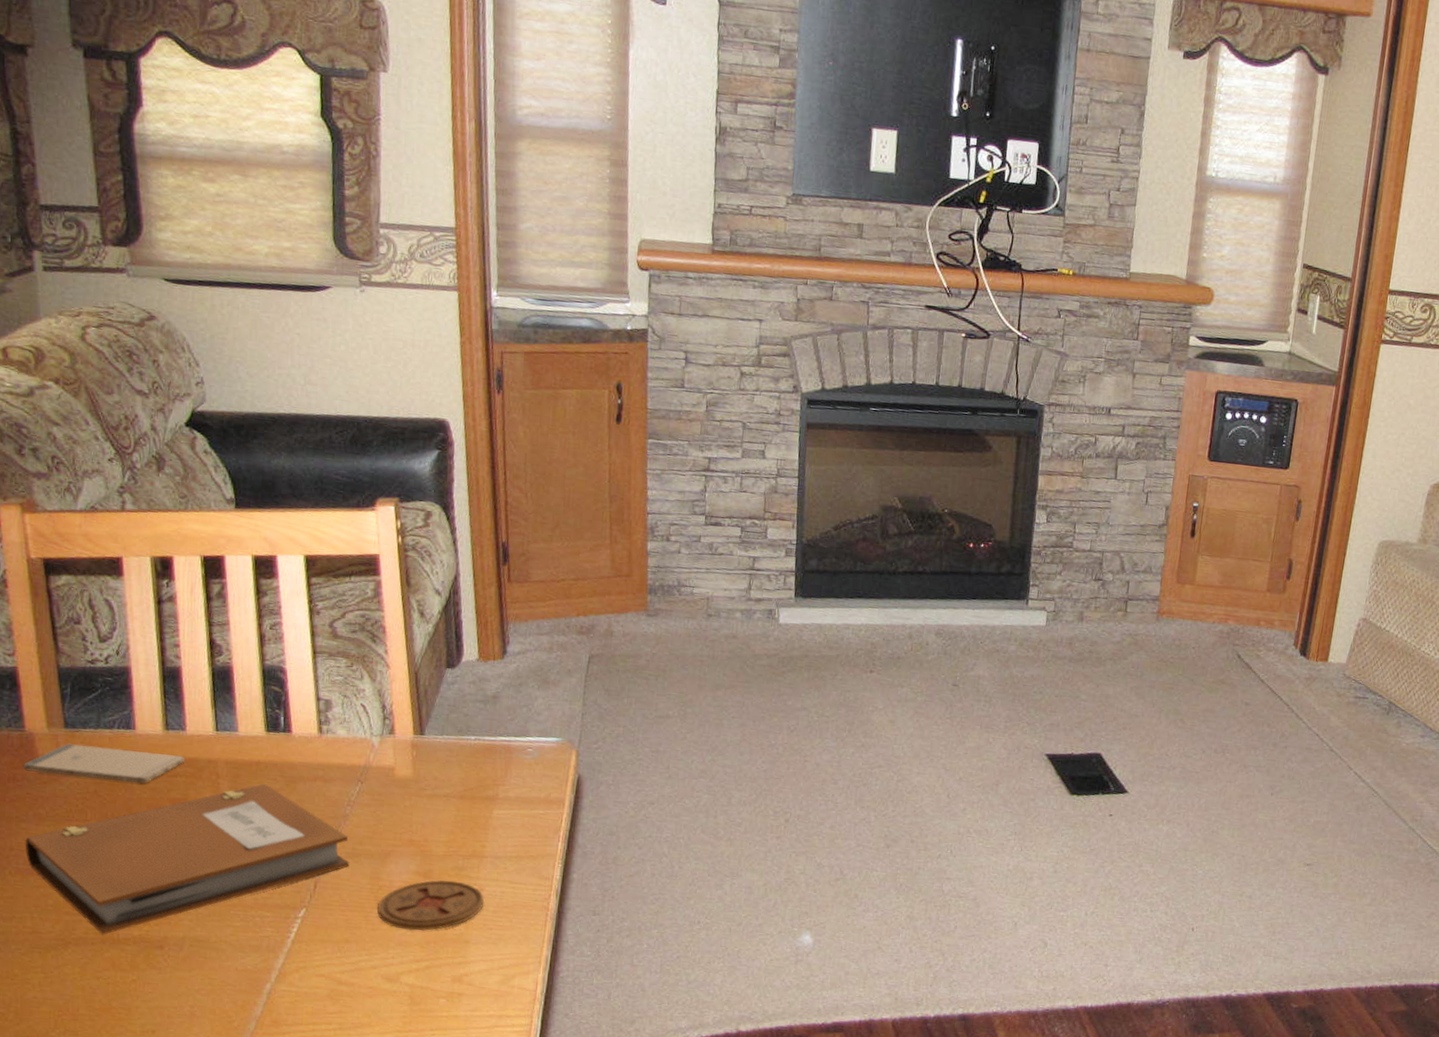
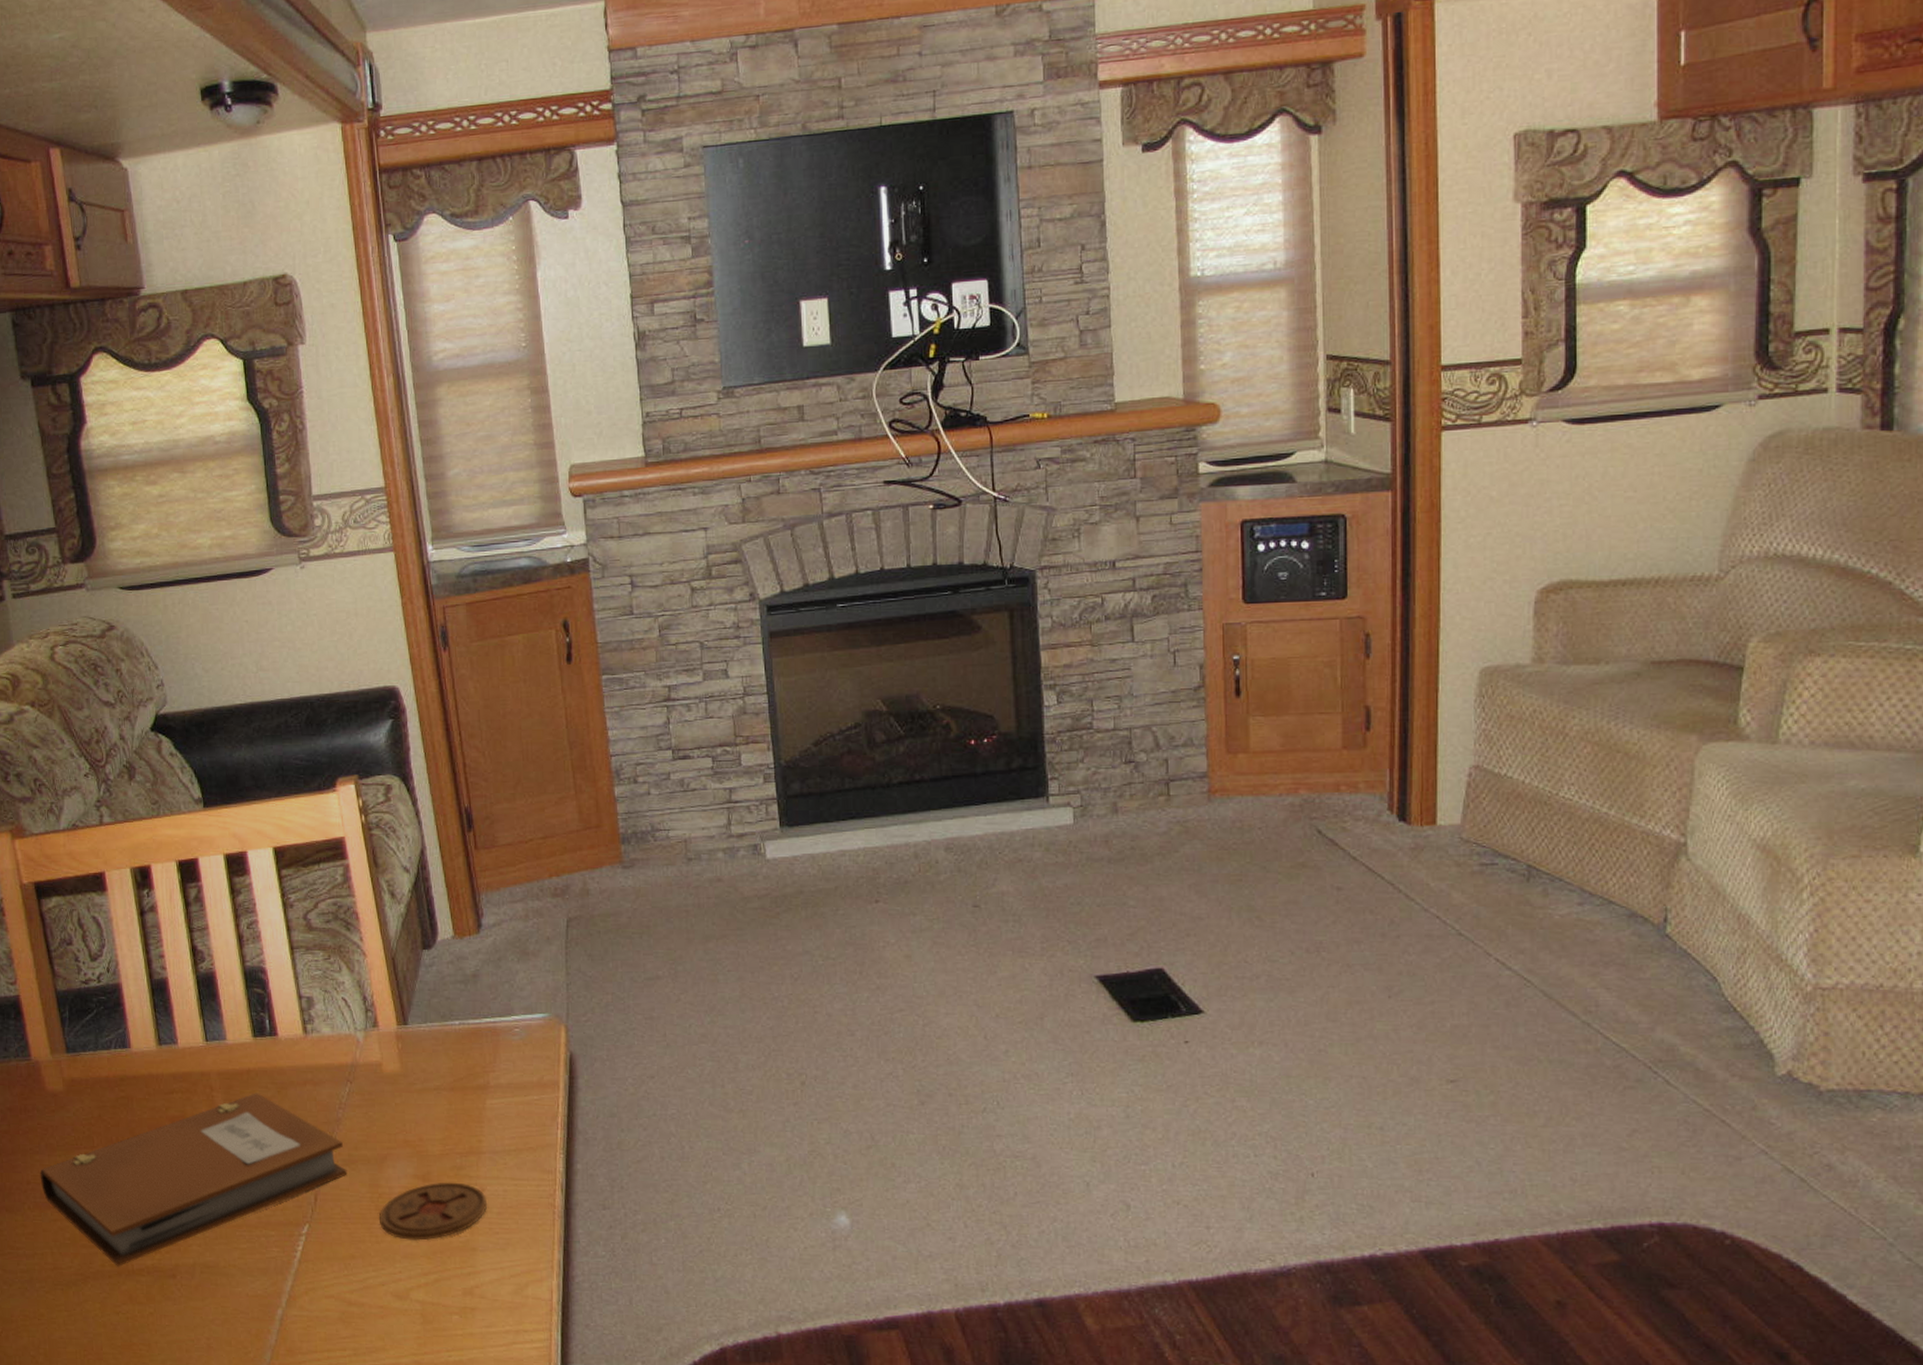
smartphone: present [23,743,184,784] -> none [32,1068,179,1104]

